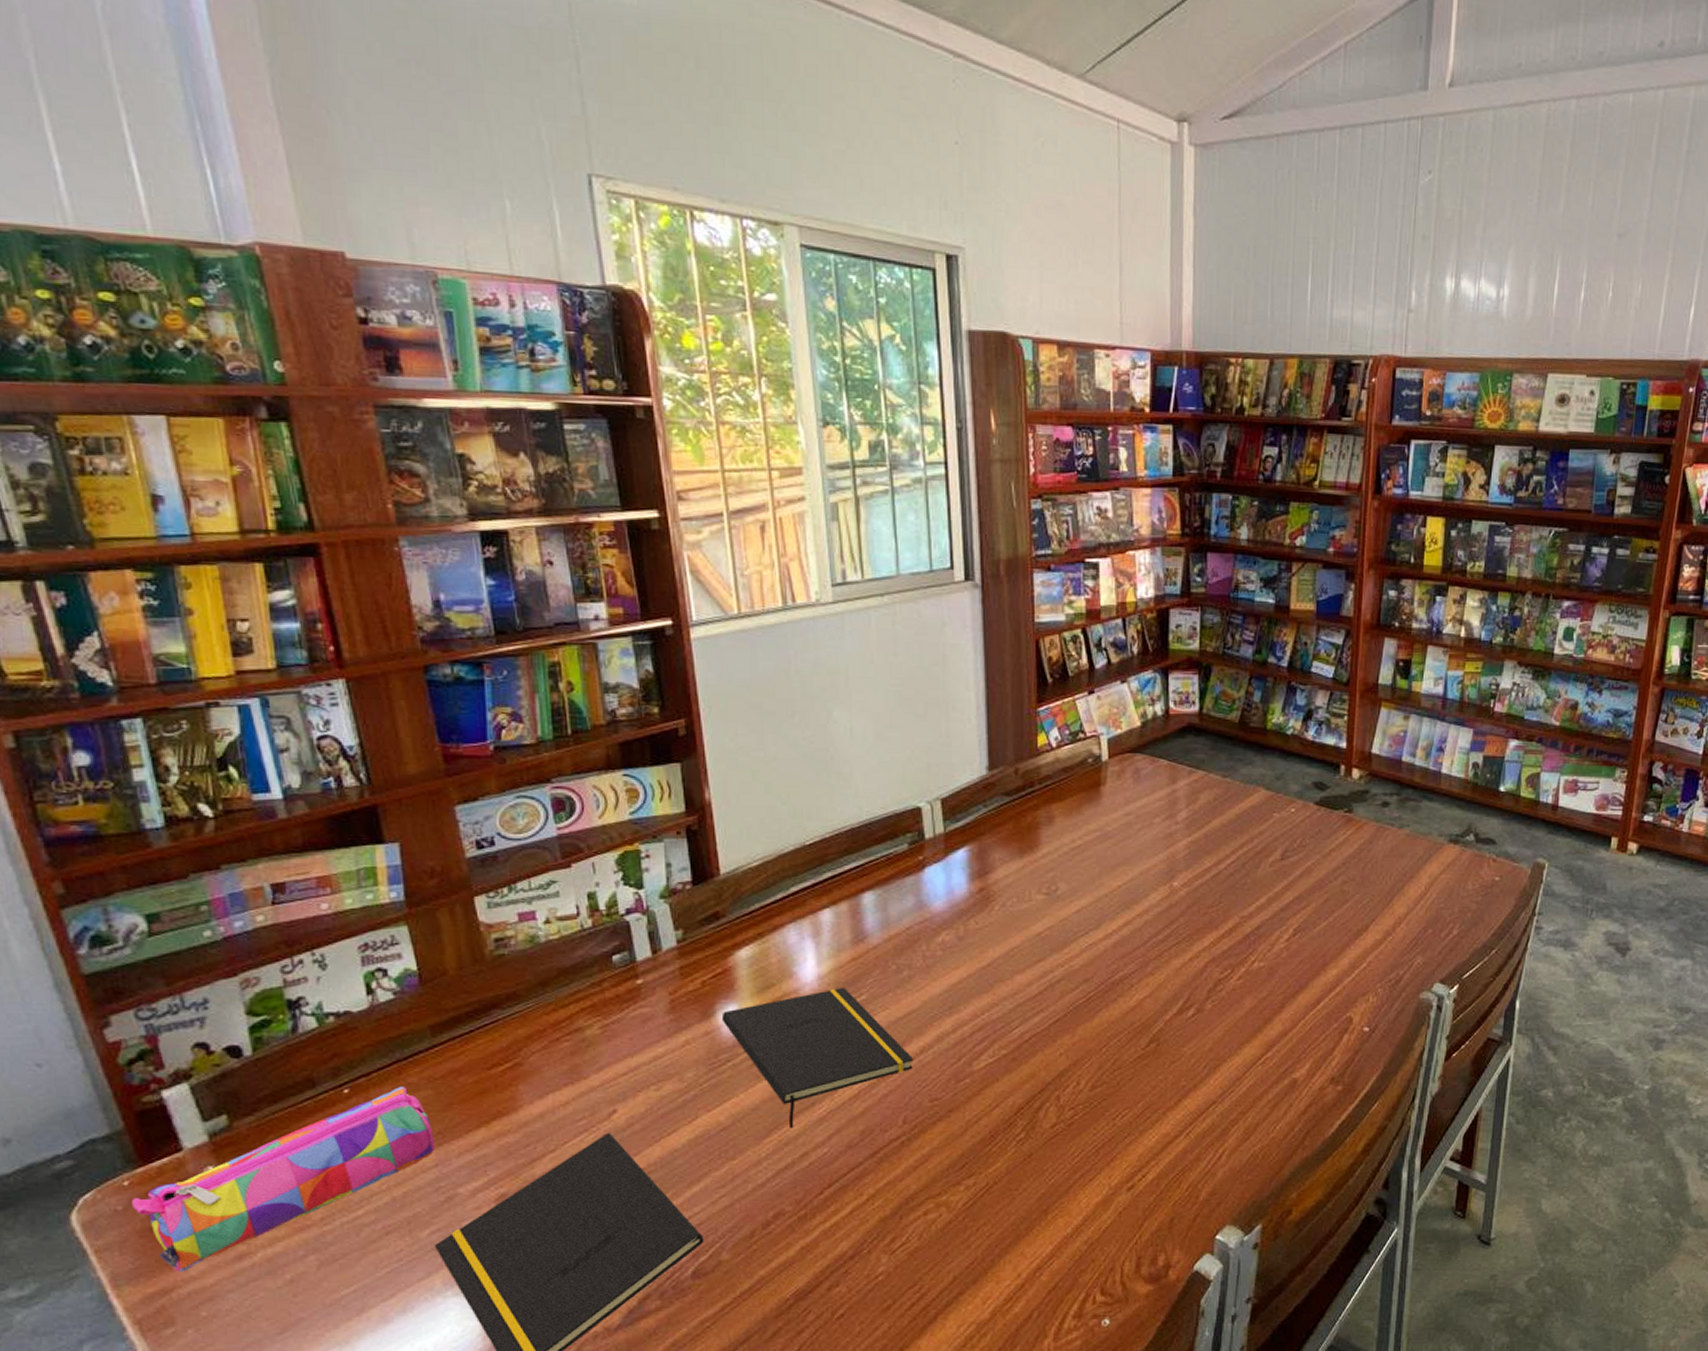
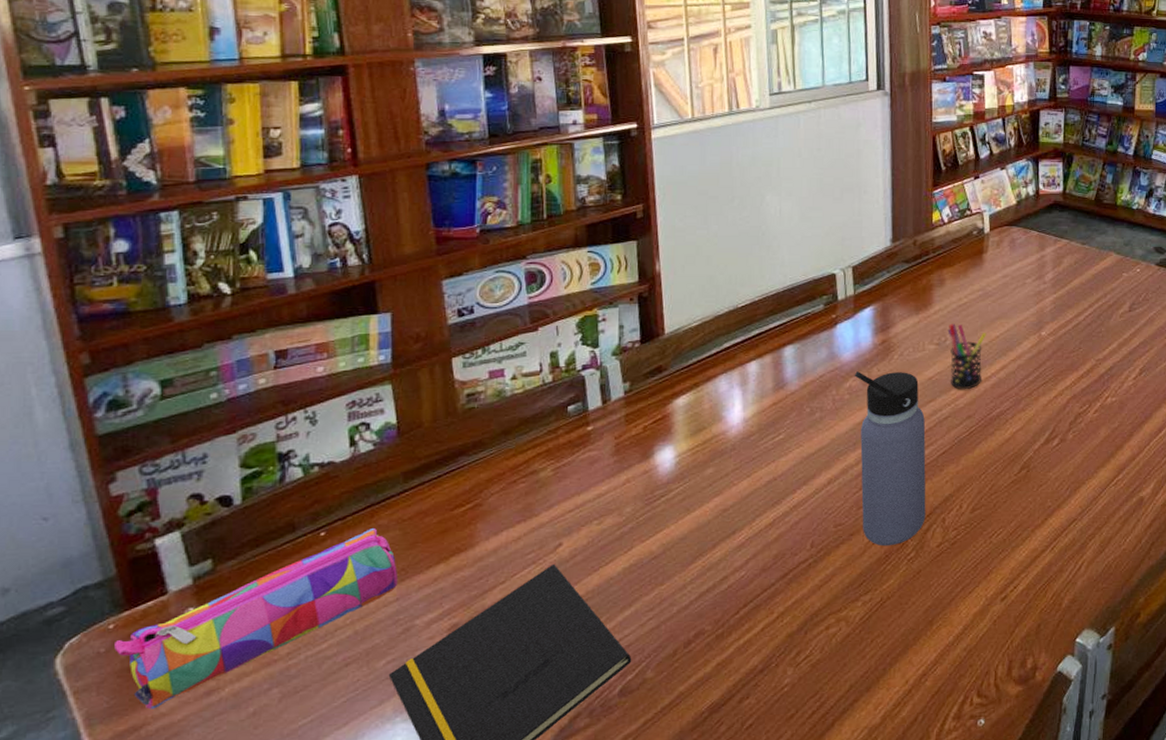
notepad: present [721,987,914,1129] -> none [659,428,822,555]
water bottle: none [947,924,1037,1125] -> present [854,371,926,546]
pen holder: none [1058,870,1106,949] -> present [947,324,986,390]

